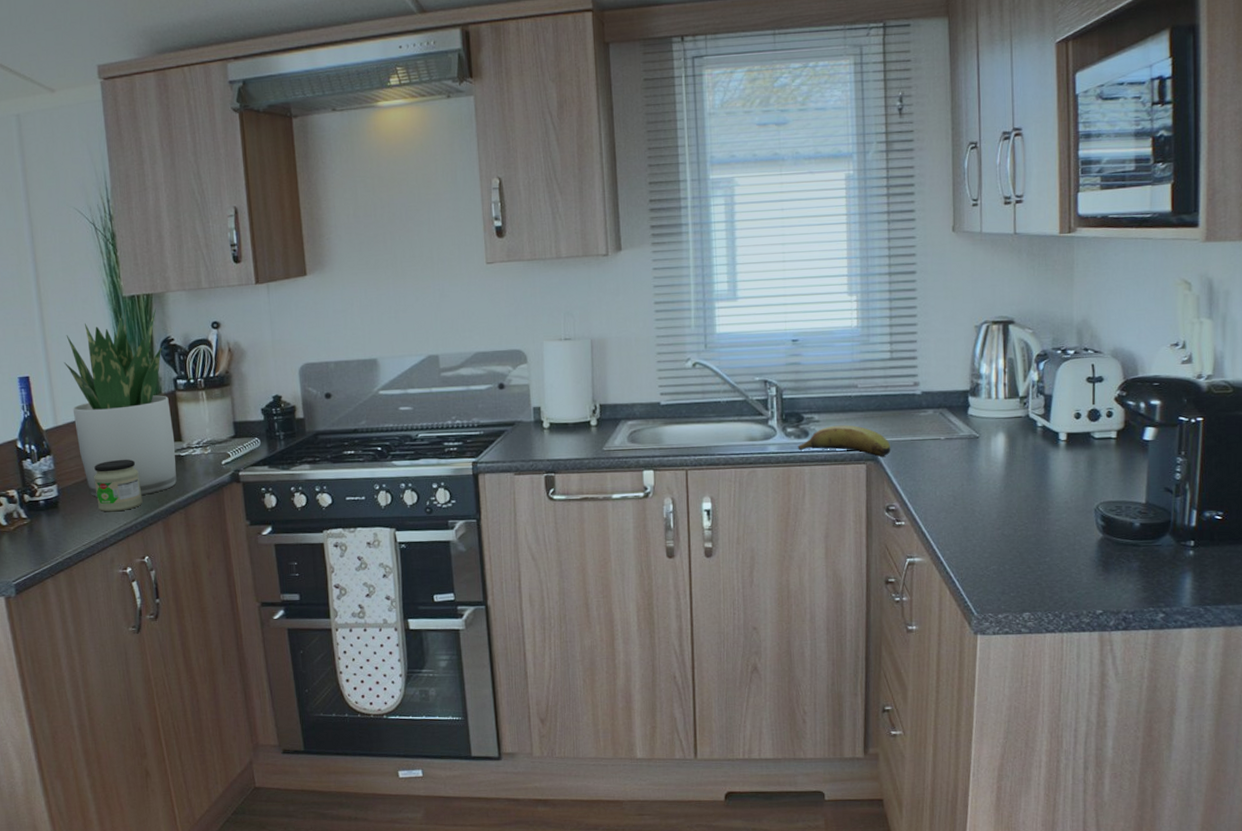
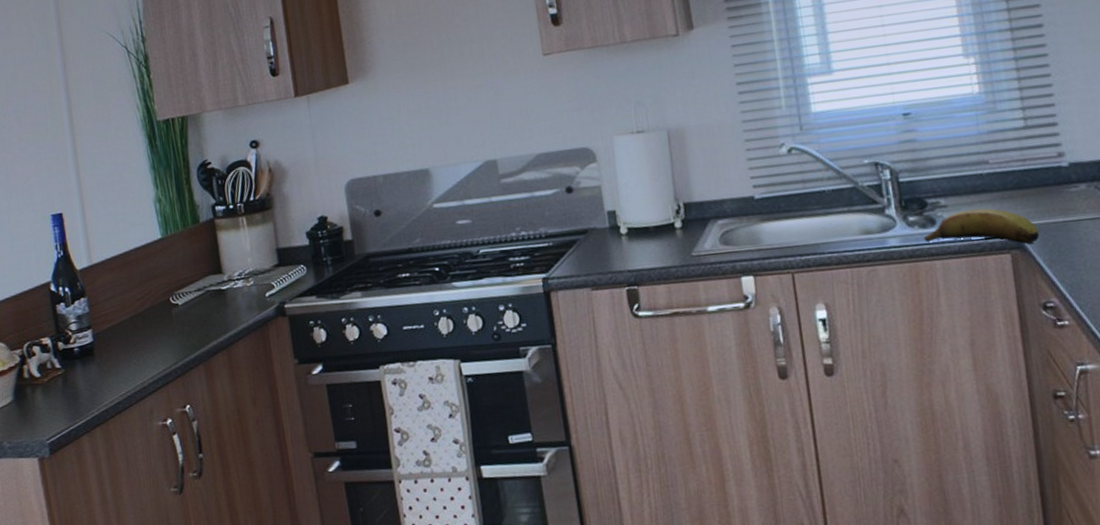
planter: present [63,308,177,497] -> none [97,130,218,341]
jar: present [94,459,143,512] -> none [130,296,183,357]

